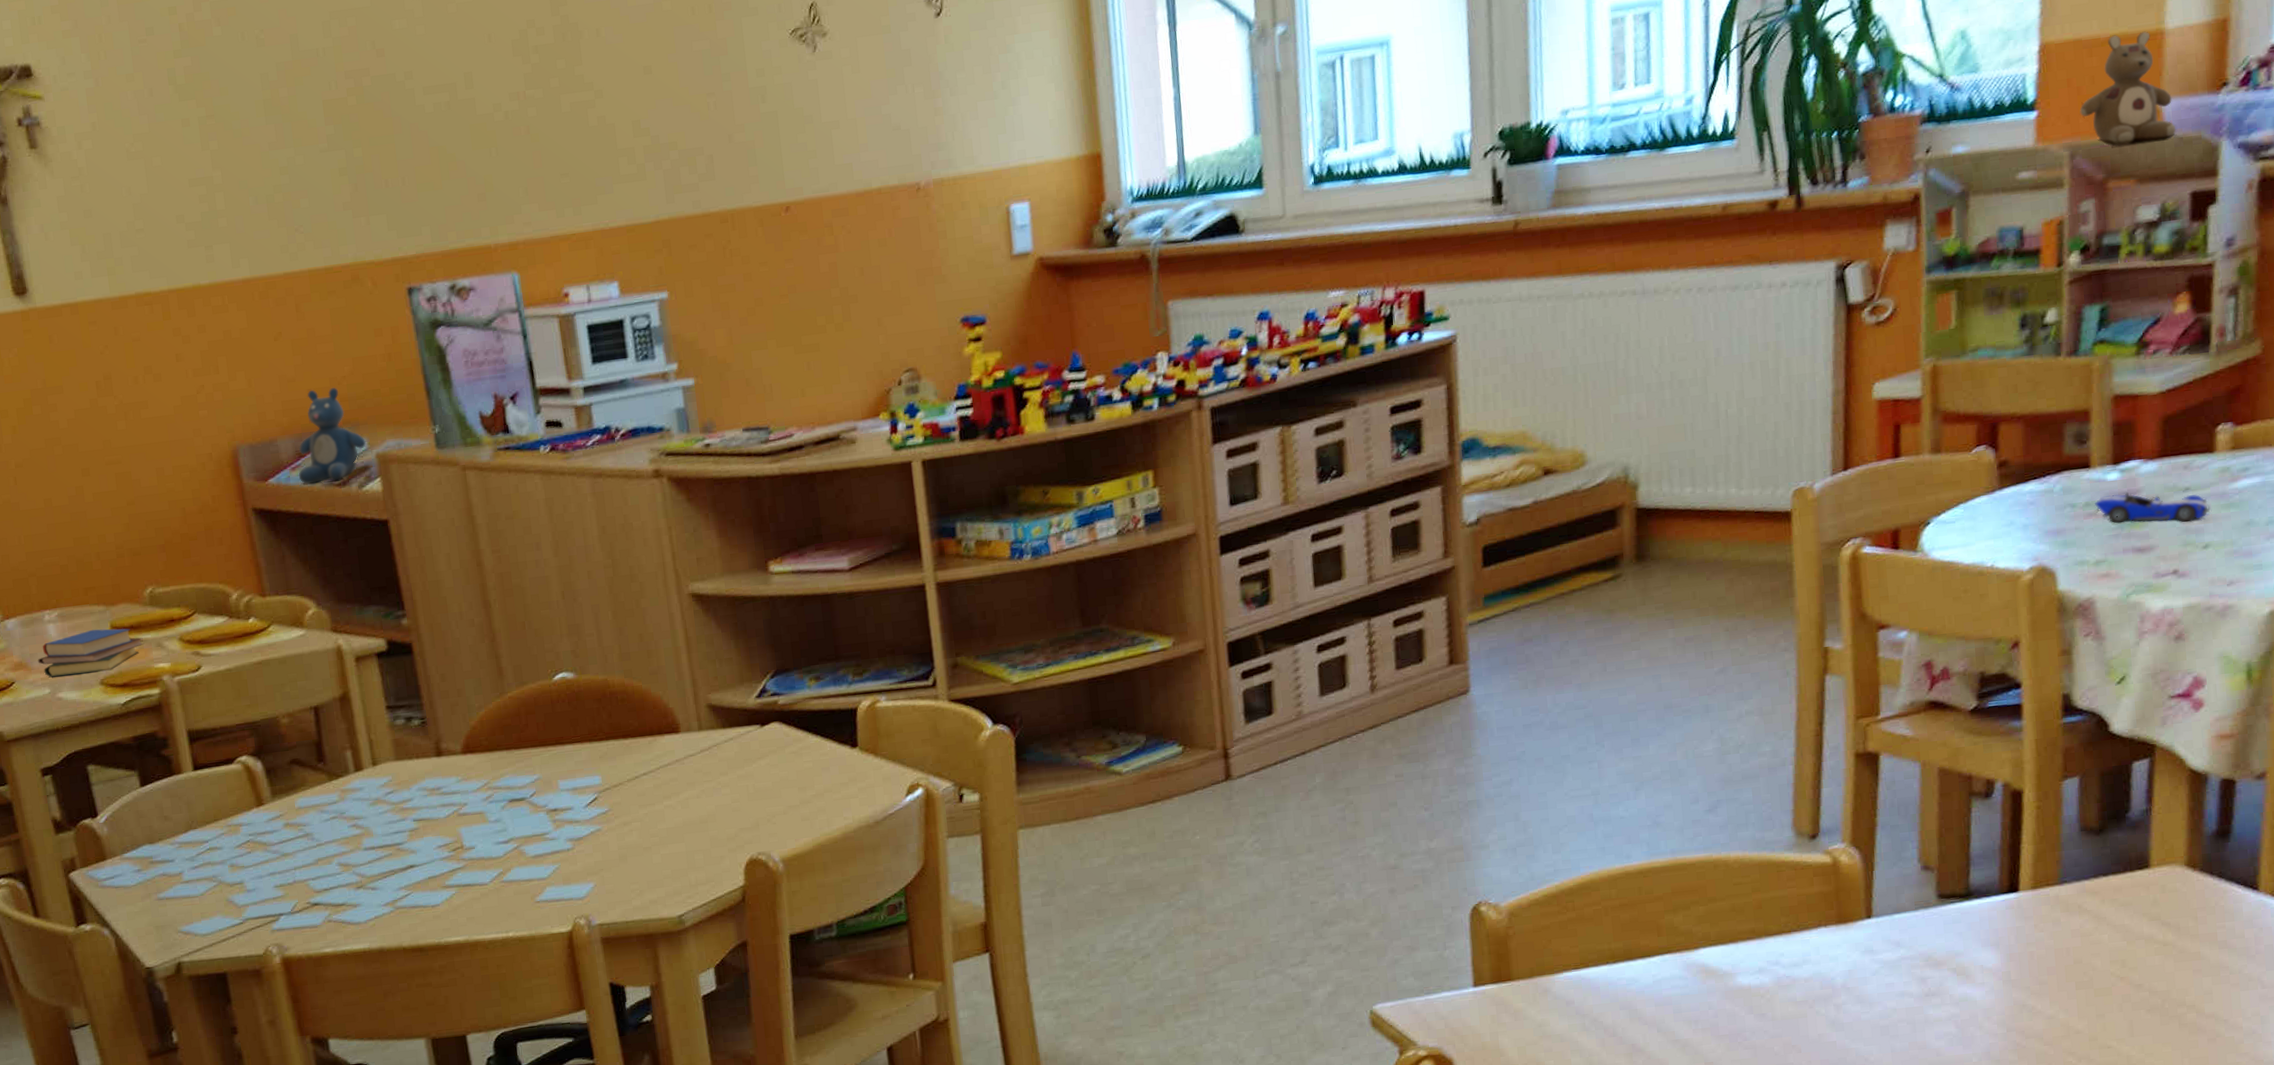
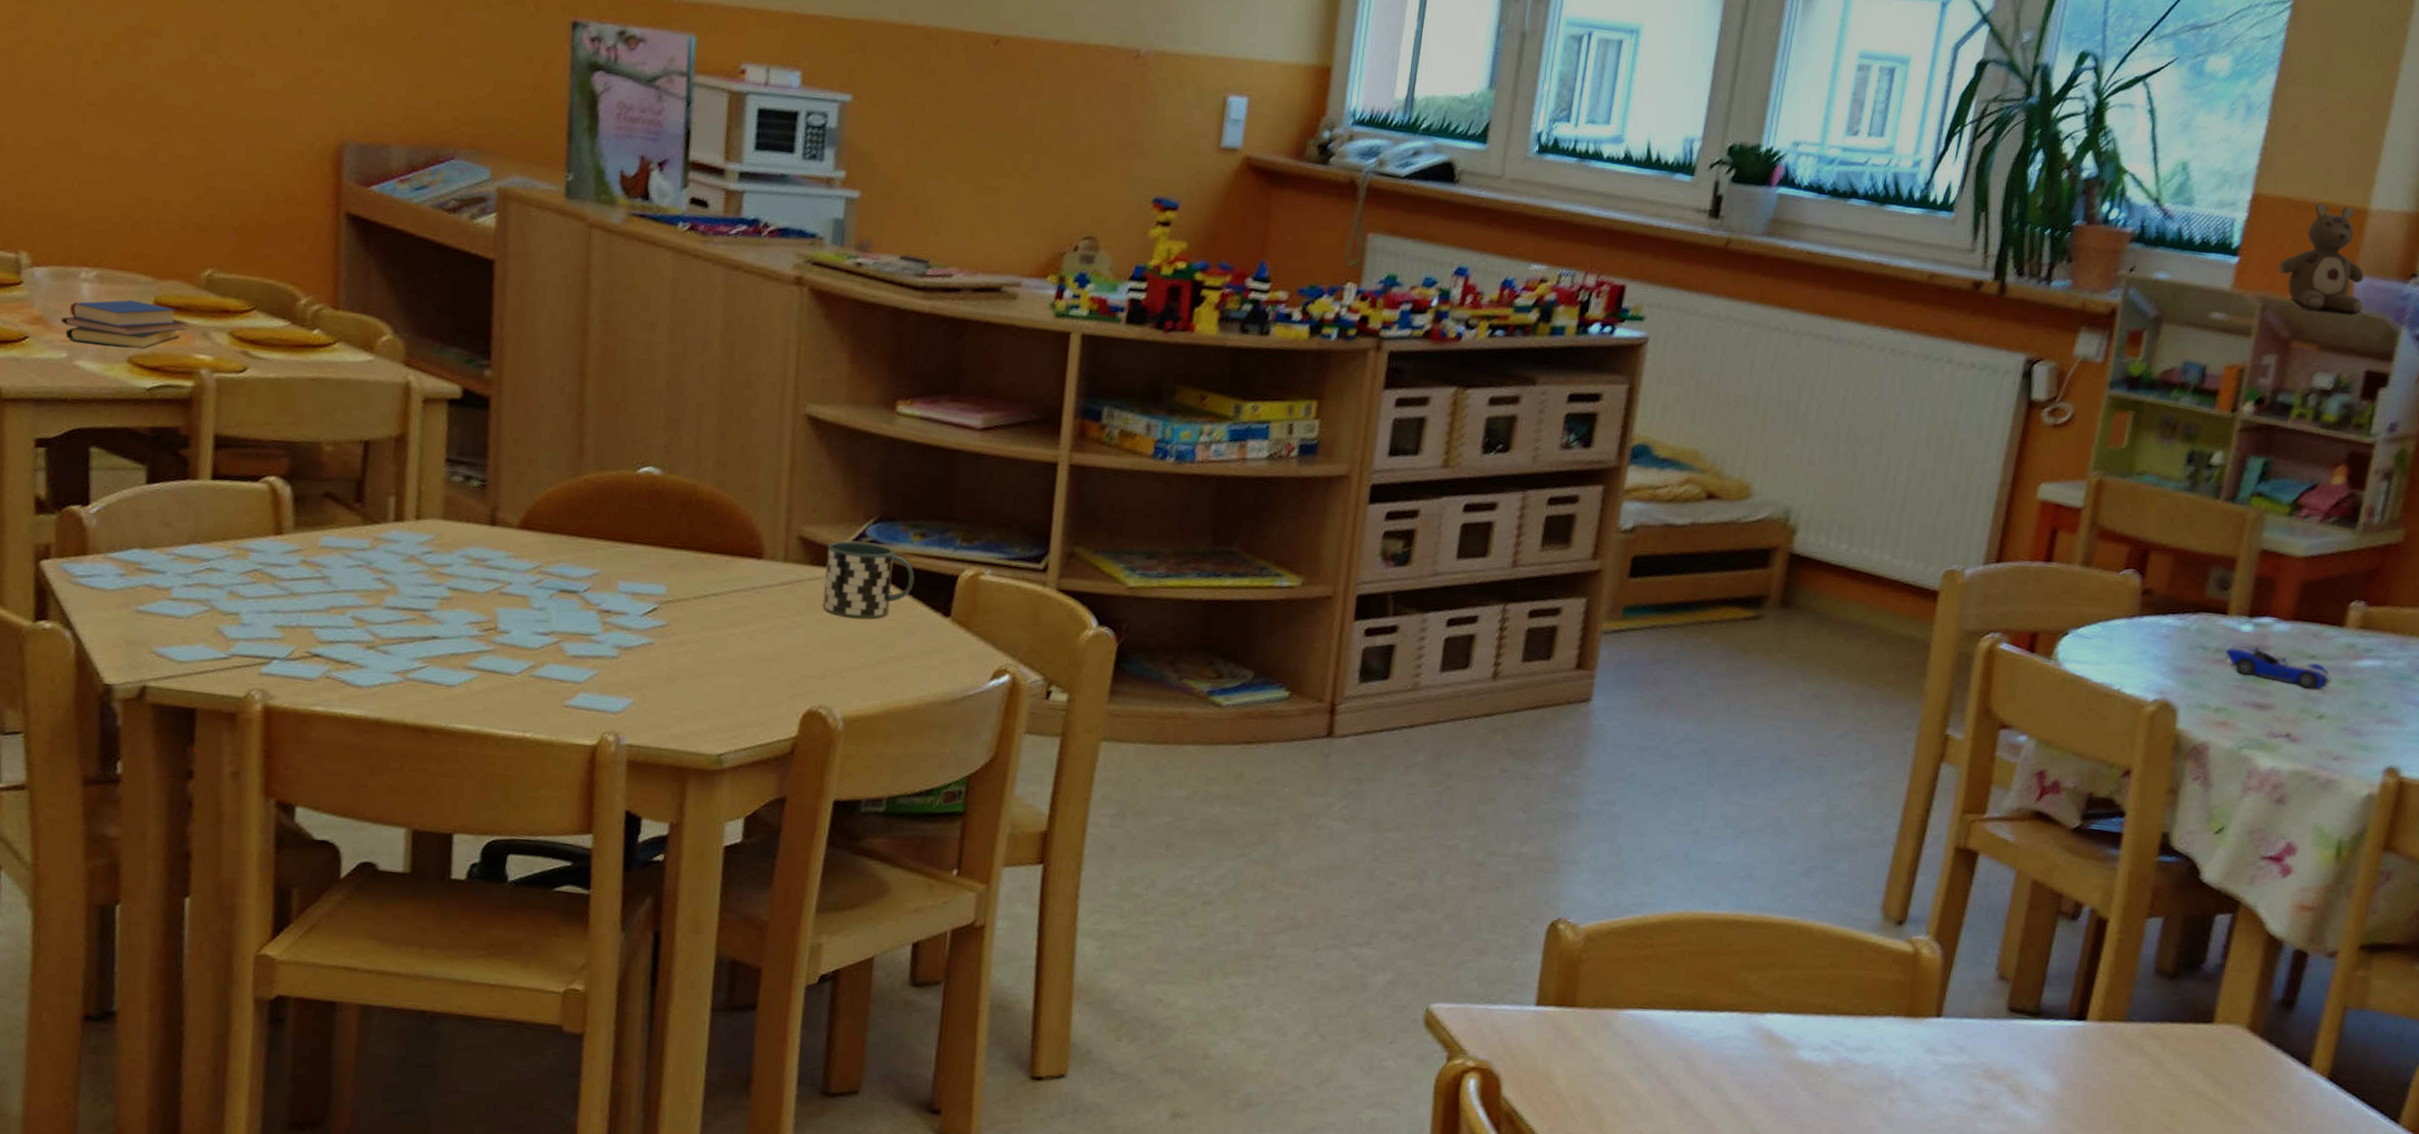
stuffed animal: present [298,388,367,484] -> none [405,102,490,206]
cup: none [735,696,819,769] -> present [822,541,915,620]

